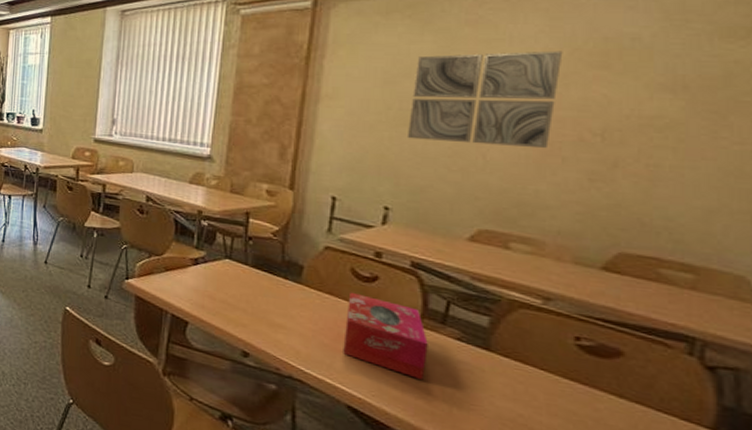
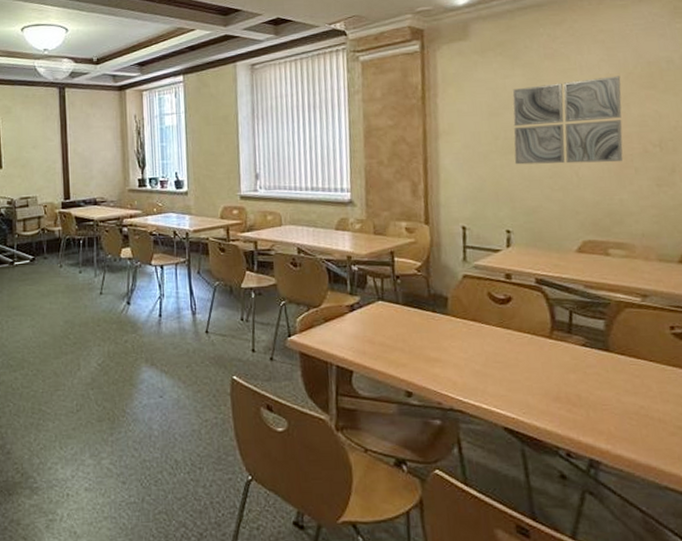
tissue box: present [343,292,428,381] -> none [490,315,562,390]

